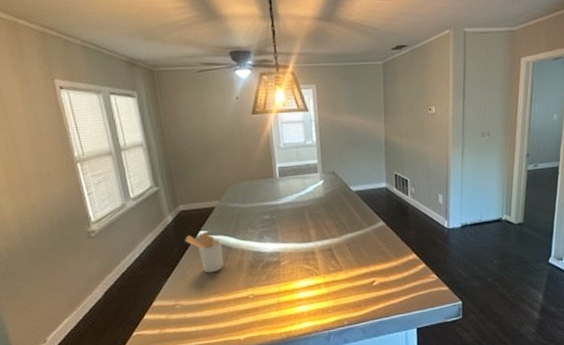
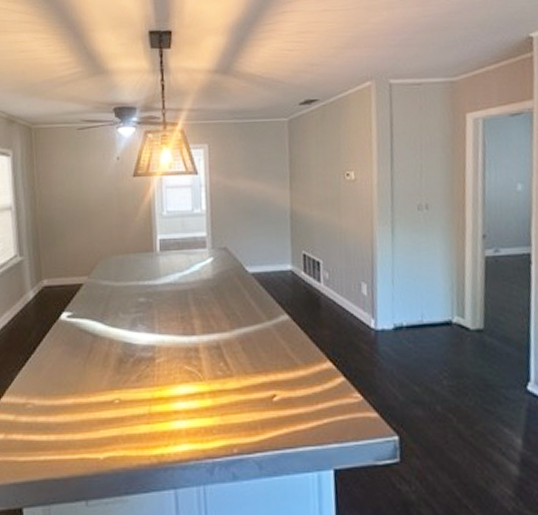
utensil holder: present [185,232,223,273] -> none [45,314,87,366]

